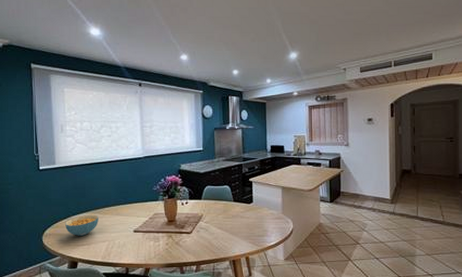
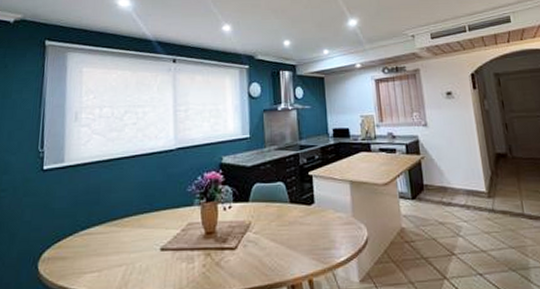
cereal bowl: present [65,214,98,236] -> none [70,228,115,259]

